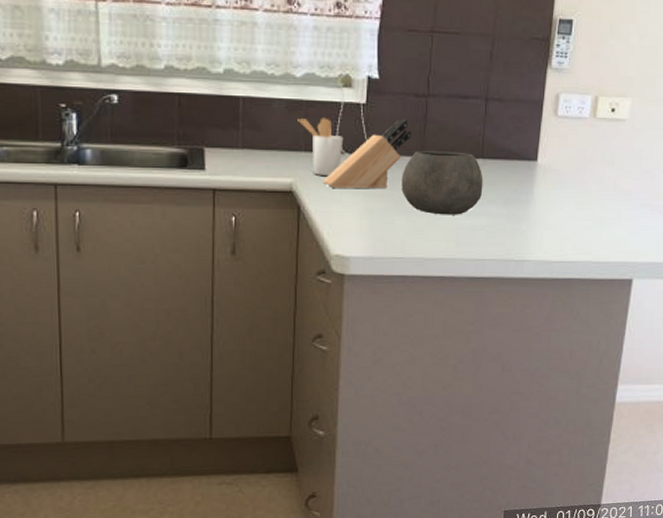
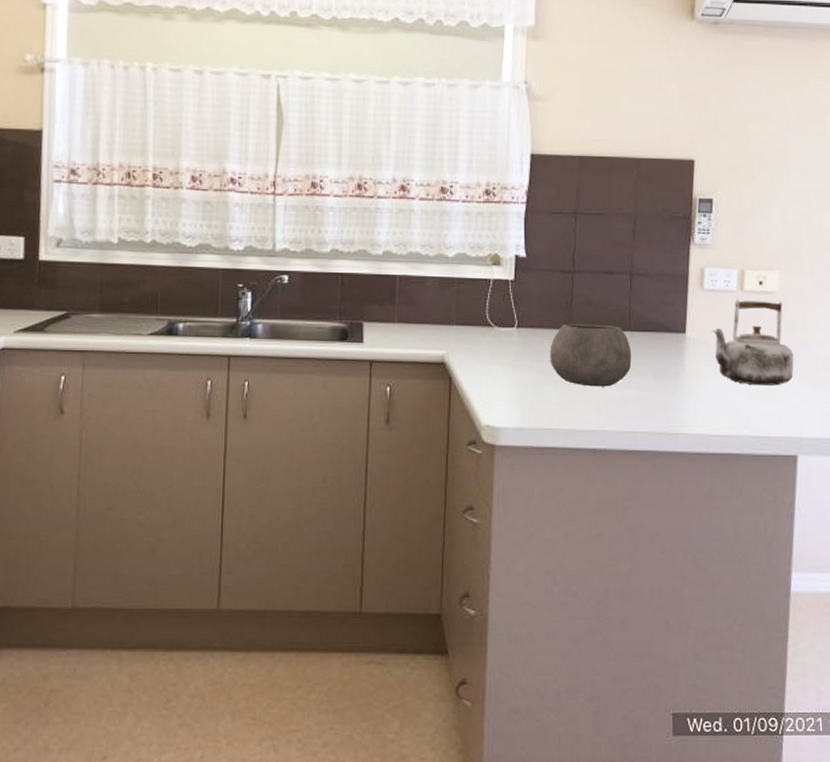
utensil holder: present [297,117,344,175] -> none [450,293,493,348]
knife block: present [322,119,411,188] -> none [473,294,558,360]
kettle: none [562,127,638,213] -> present [711,299,794,386]

